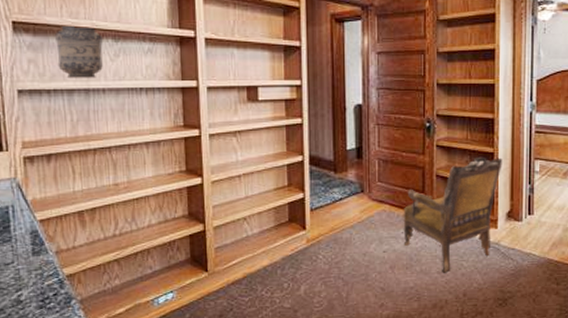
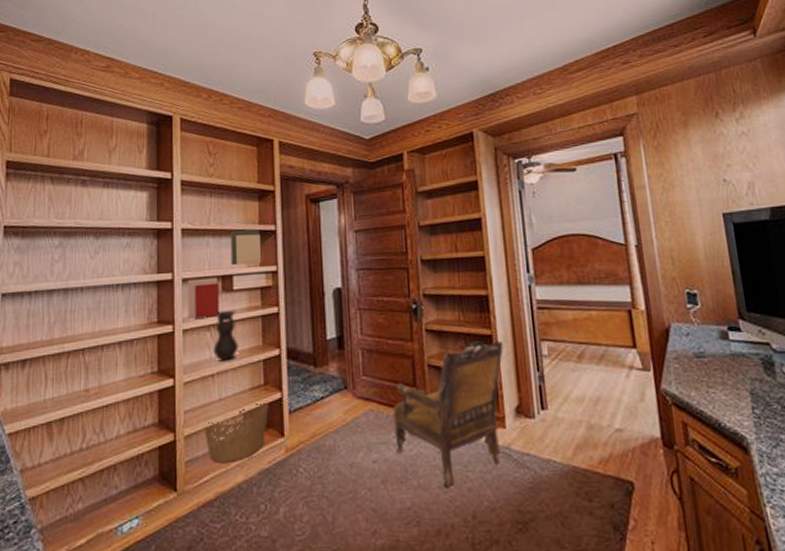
vase: present [54,25,104,78] -> none [40,224,84,278]
books: none [212,87,245,126] -> present [187,277,219,320]
basket: none [230,199,292,251] -> present [202,400,269,464]
vase: none [239,118,264,164] -> present [213,310,239,362]
books: none [255,43,287,78] -> present [230,229,262,266]

